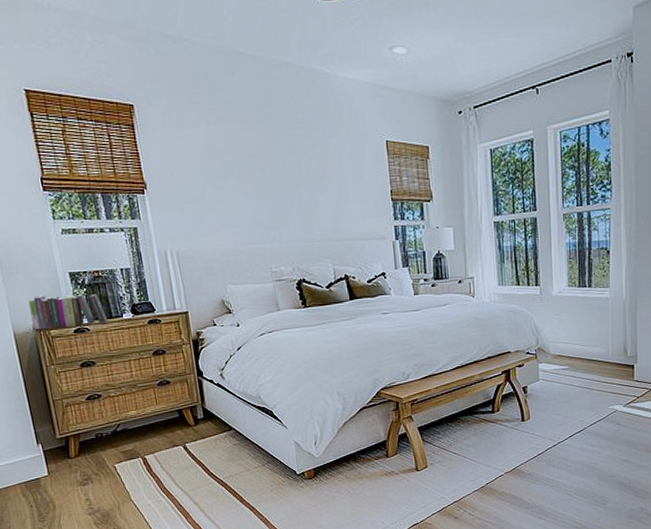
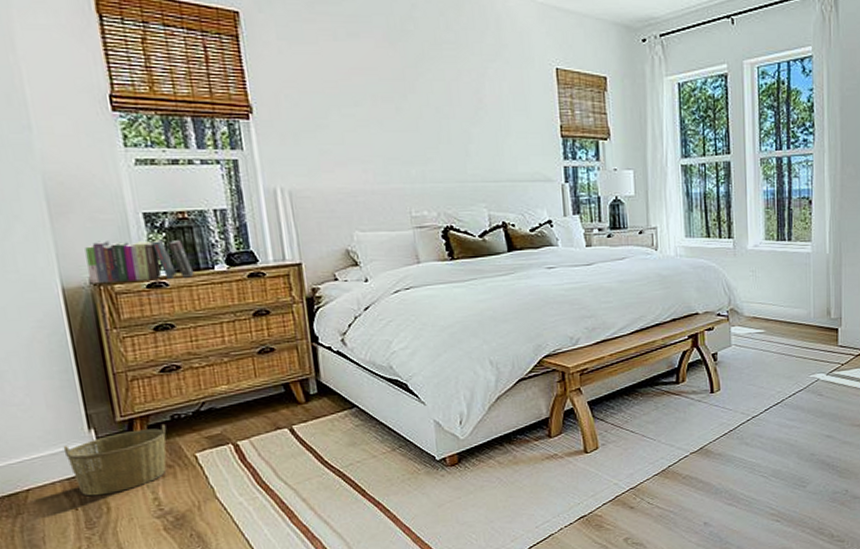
basket: none [20,440,94,496] -> present [63,423,167,496]

